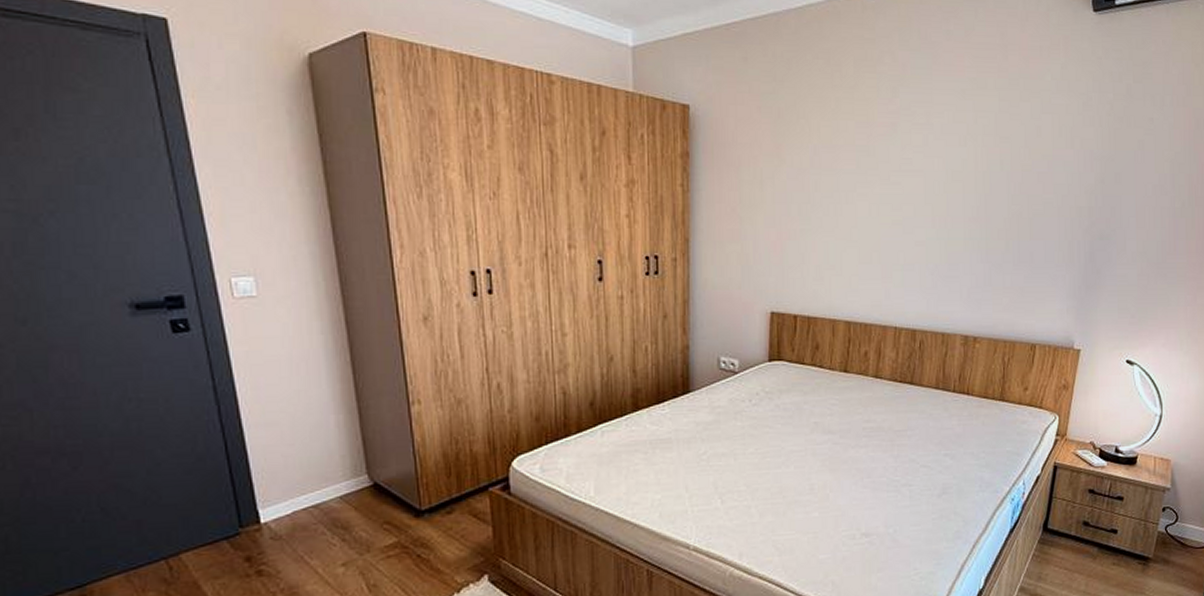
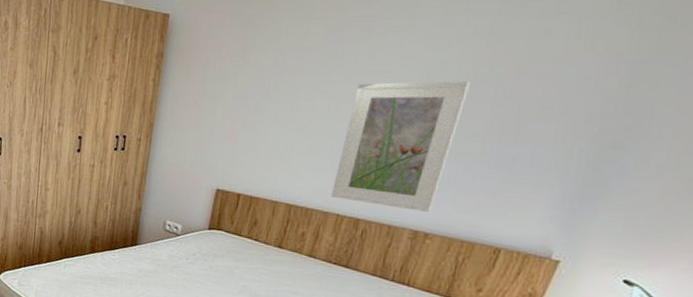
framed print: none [886,179,987,315] -> present [331,81,470,212]

